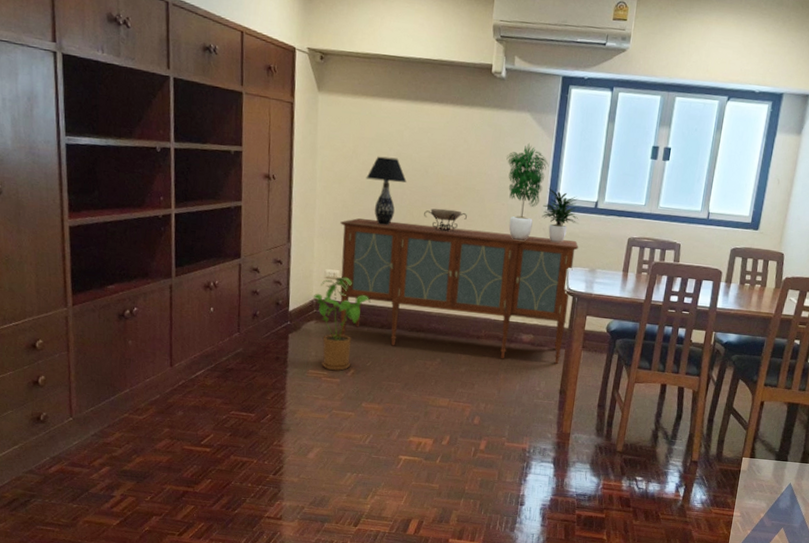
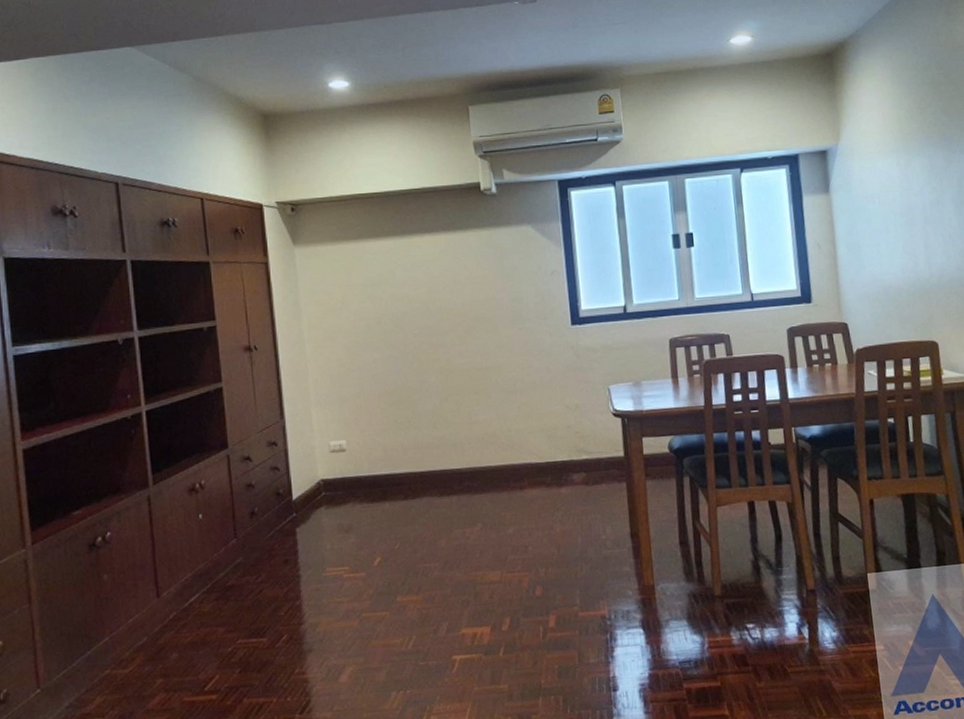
house plant: present [312,277,371,371] -> none [318,446,388,564]
sideboard: present [340,218,579,364] -> none [338,353,623,519]
table lamp: present [366,156,407,226] -> none [360,300,407,378]
decorative bowl: present [424,208,467,232] -> none [433,345,482,373]
potted plant: present [506,143,579,243] -> none [514,256,610,366]

